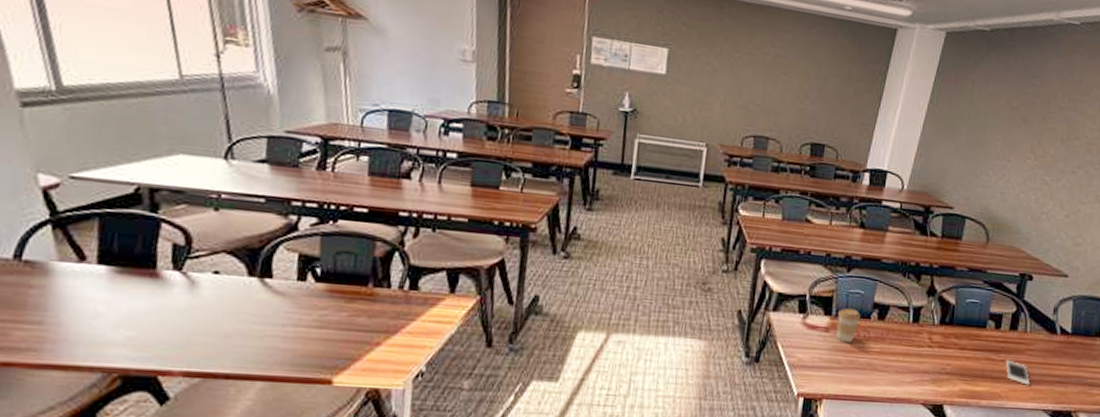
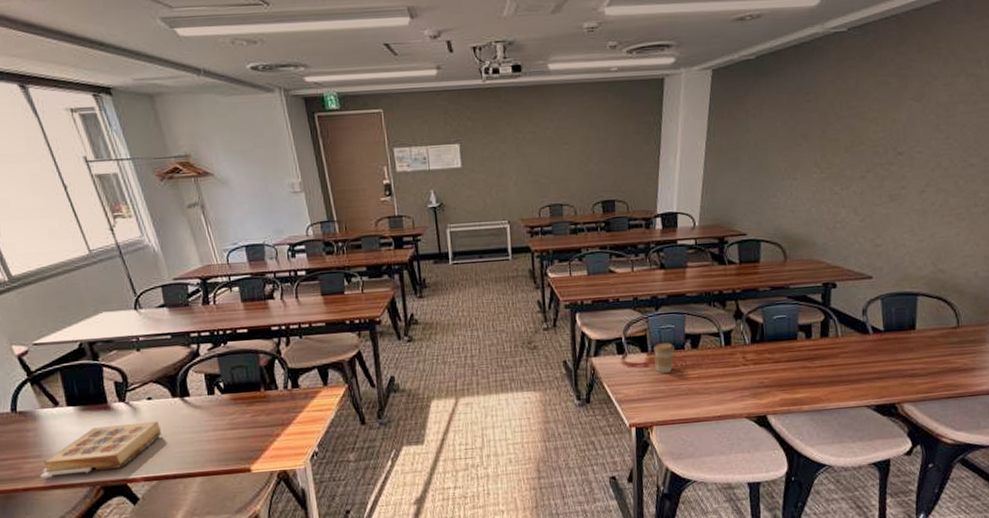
book: none [33,297,223,356] -> present [40,421,162,479]
cell phone: present [1005,359,1030,385] -> none [821,365,849,386]

